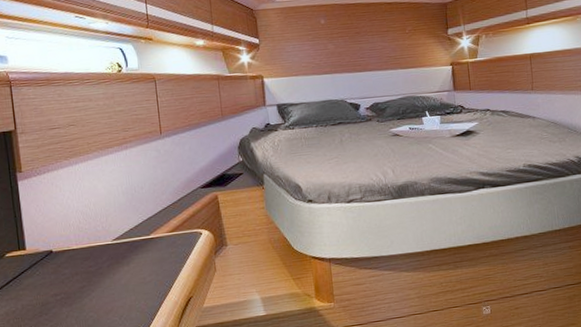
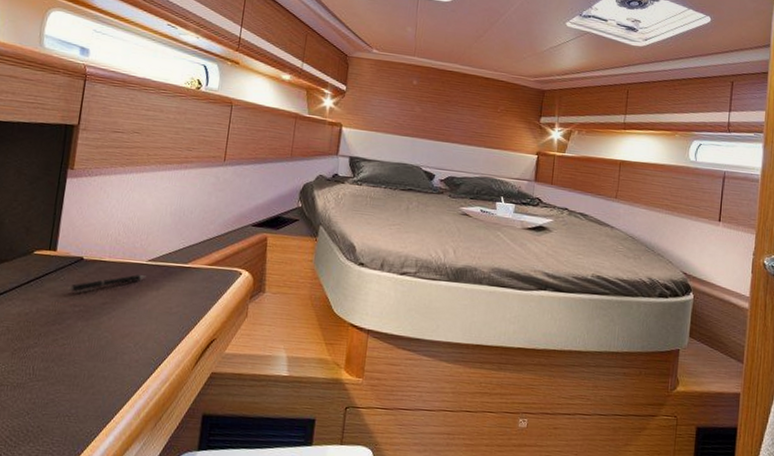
pen: none [45,254,115,284] -> present [67,274,146,293]

